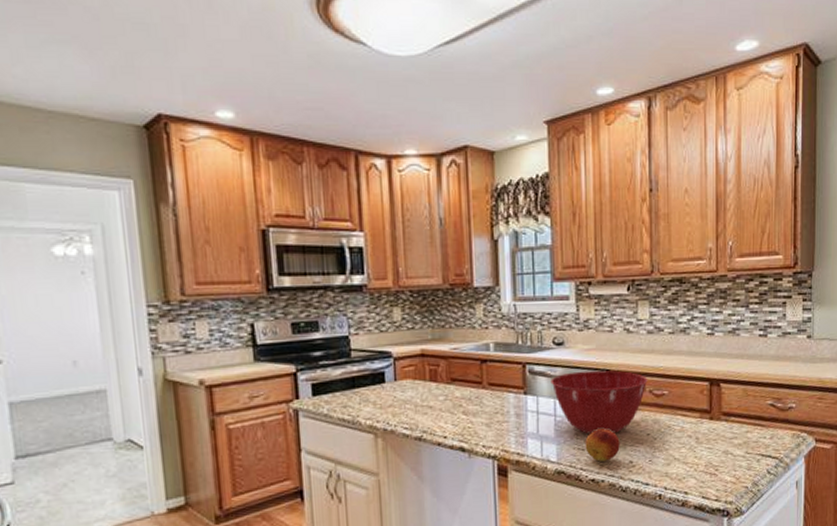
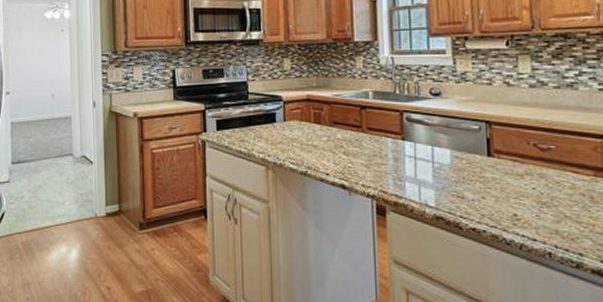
mixing bowl: present [551,370,648,434] -> none [428,121,532,185]
fruit: present [585,429,620,462] -> none [464,179,503,212]

